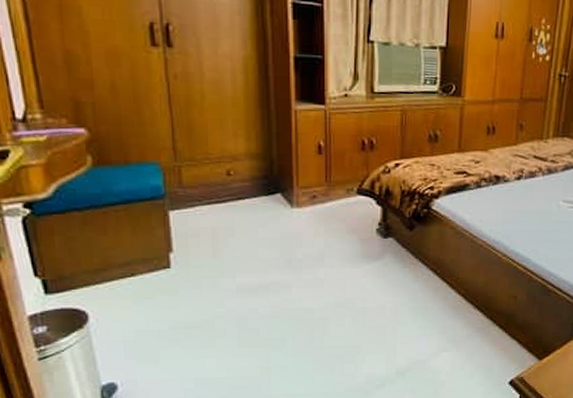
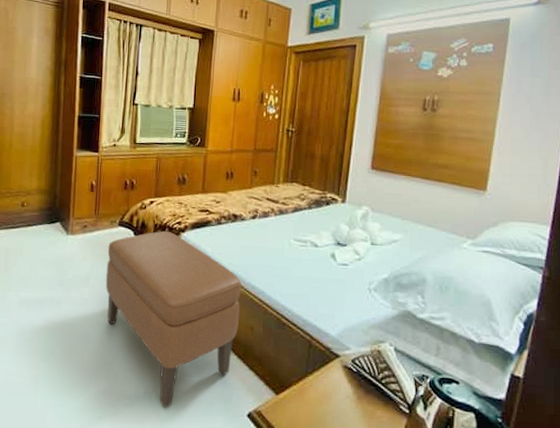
ottoman: none [344,197,504,385] -> present [105,230,241,408]

